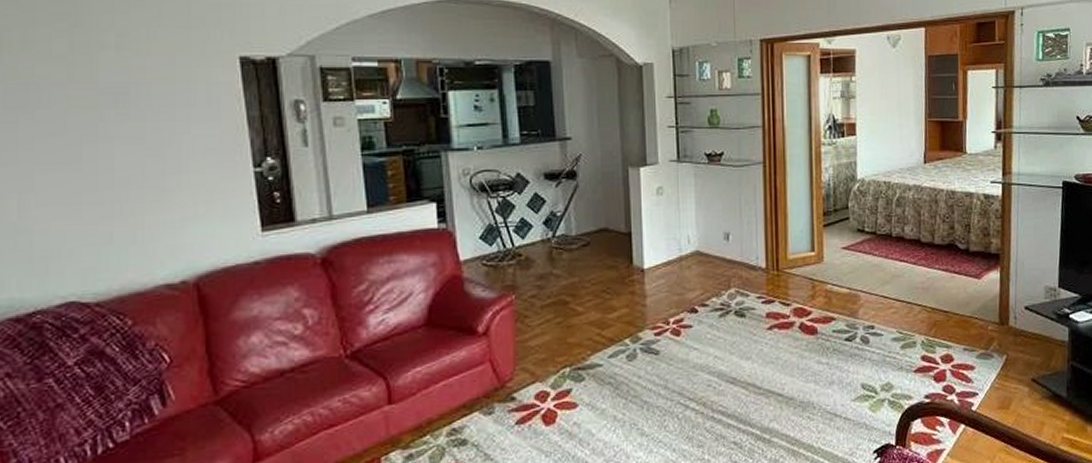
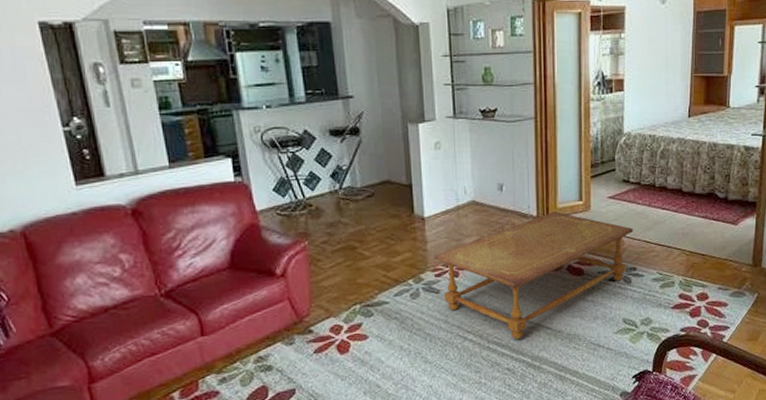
coffee table: none [653,263,871,408] -> present [434,212,634,340]

